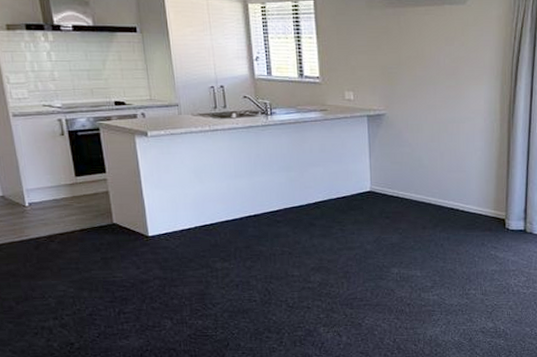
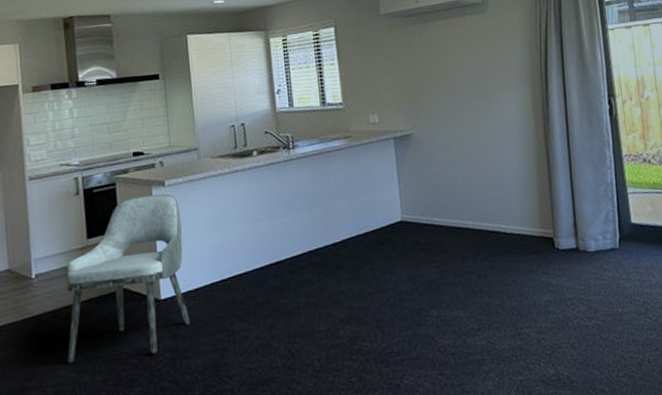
dining chair: none [57,144,177,281] -> present [65,193,191,364]

